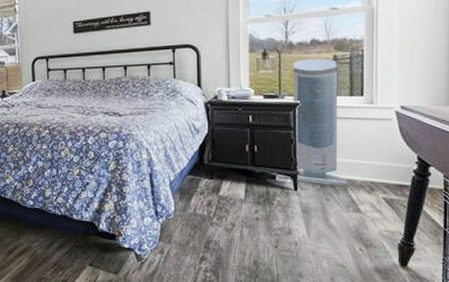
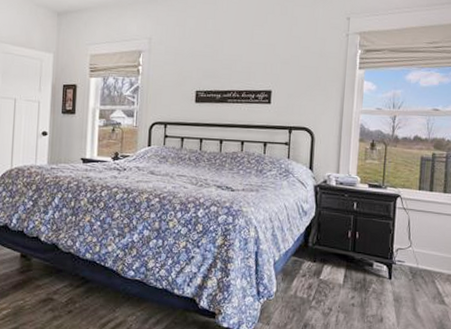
air purifier: present [283,58,349,185] -> none [380,153,437,277]

